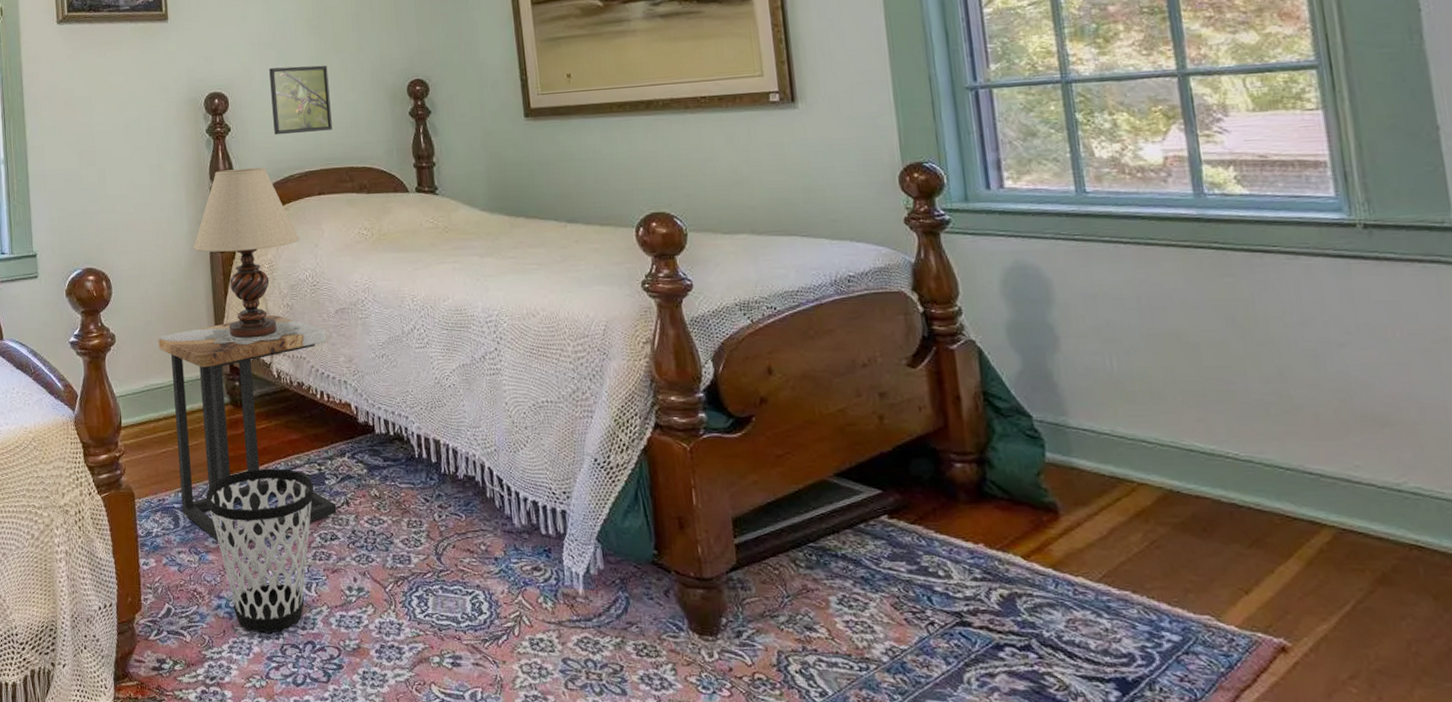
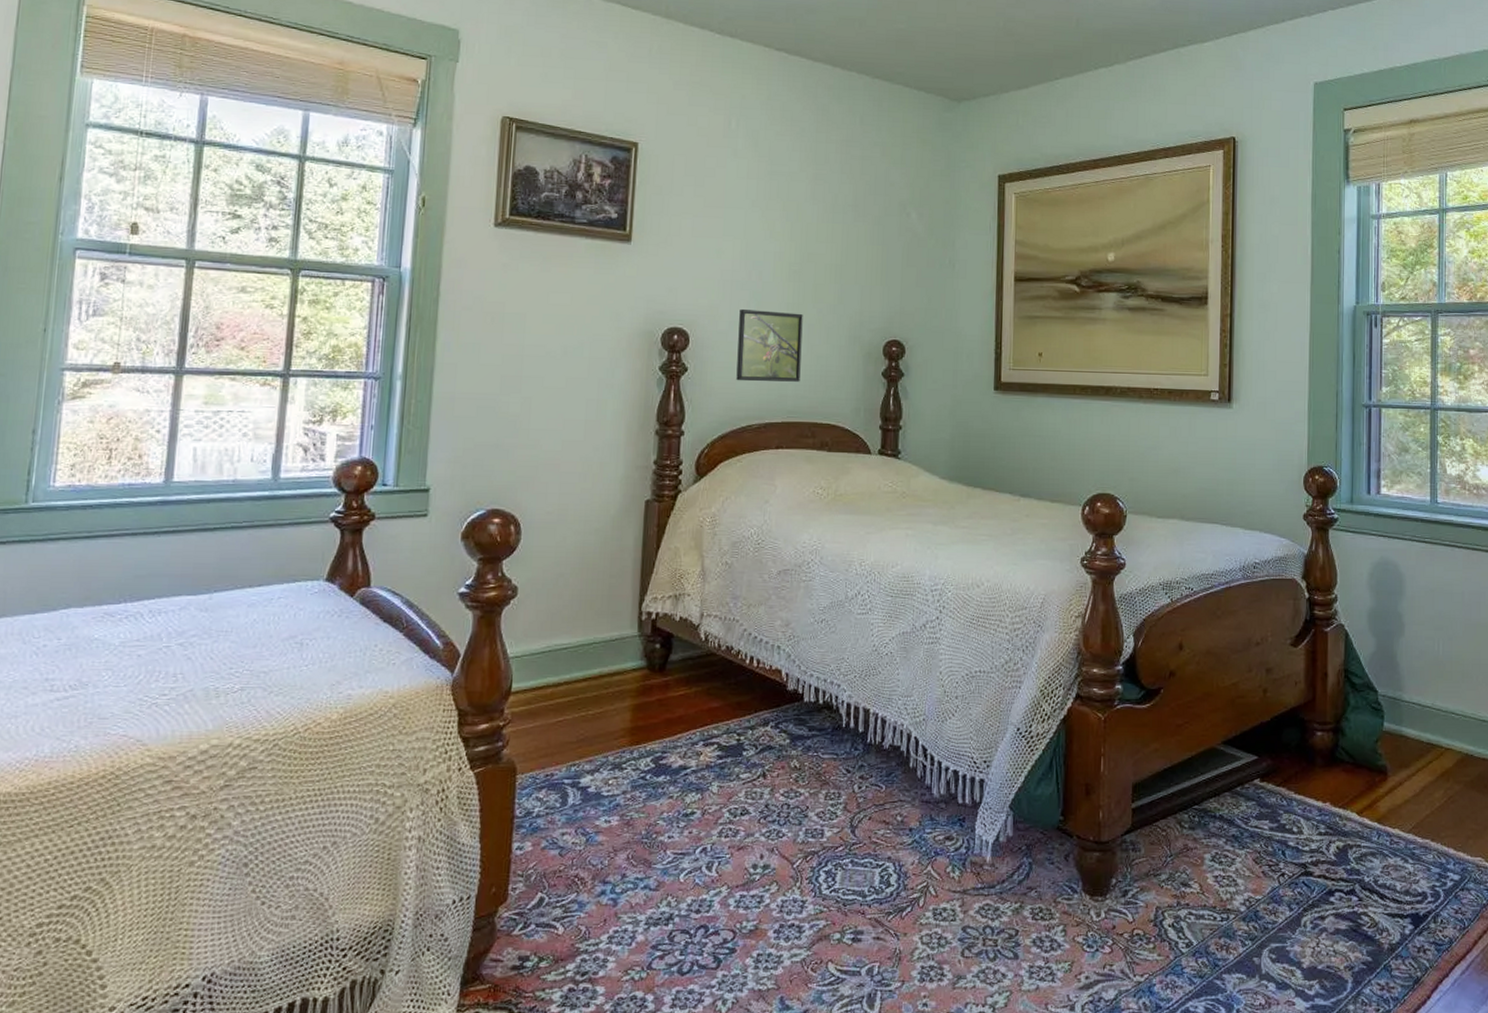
side table: present [158,315,337,549] -> none [569,573,765,829]
table lamp: present [193,167,300,346] -> none [626,413,749,605]
wastebasket: present [205,468,315,632] -> none [603,739,730,918]

